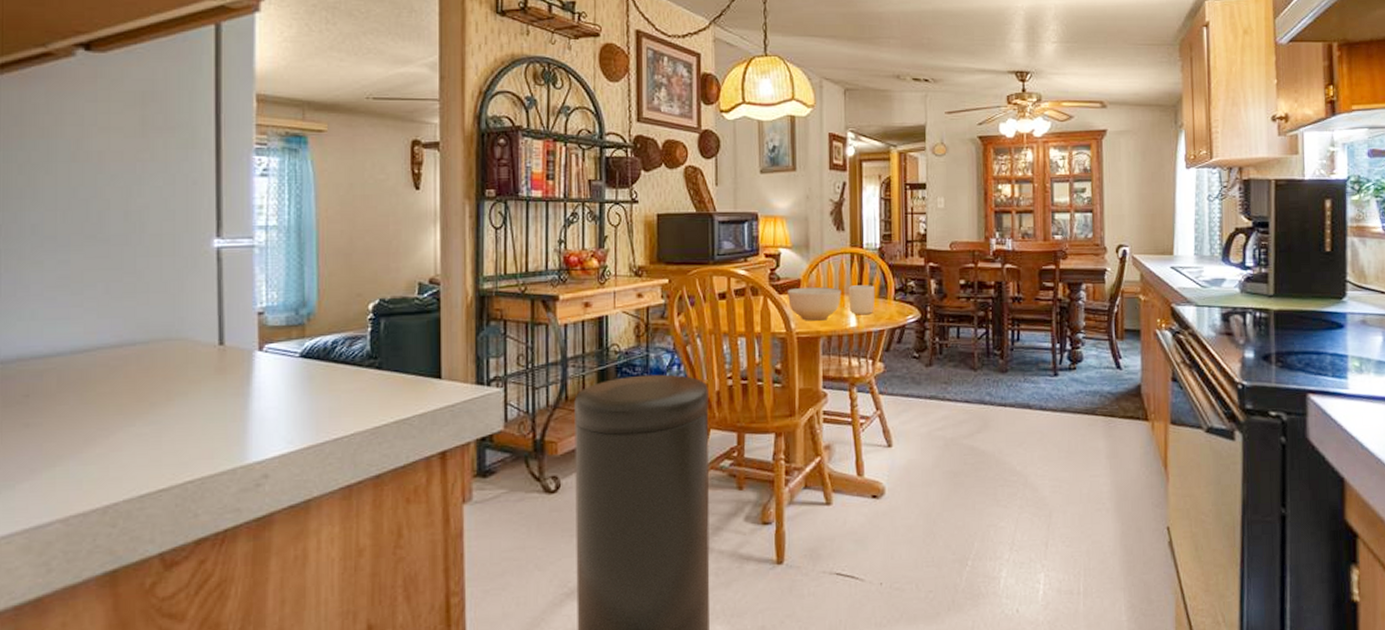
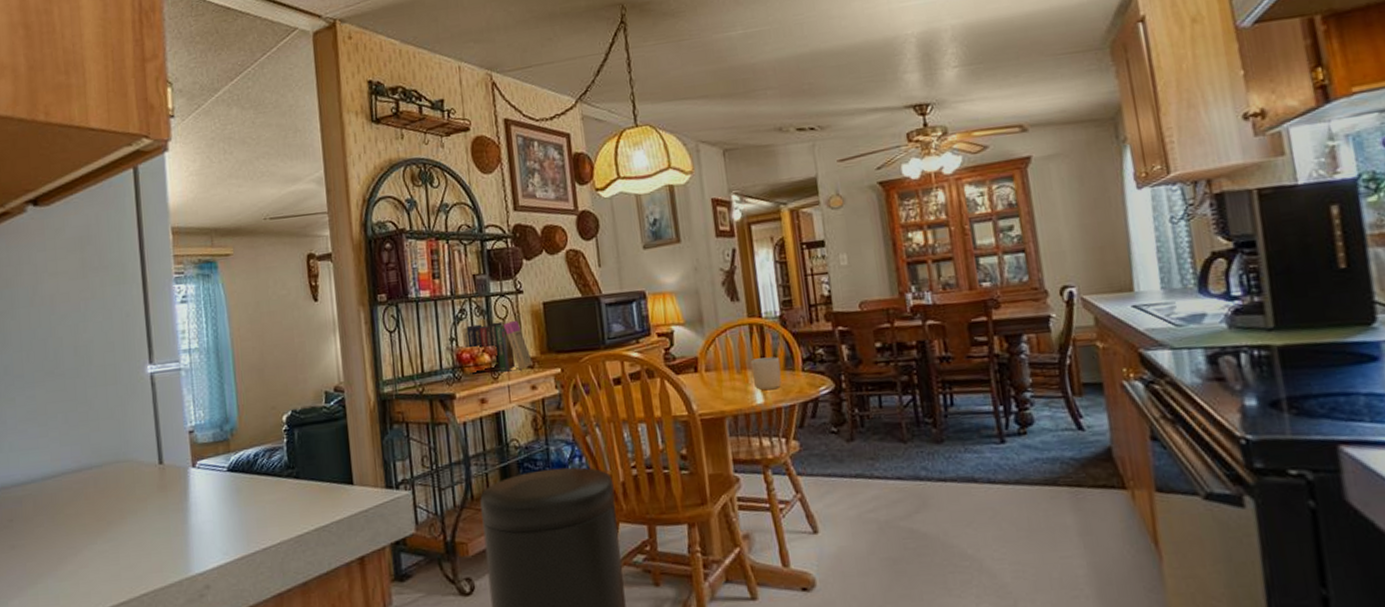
books: none [572,228,641,279] -> present [462,320,533,376]
bowl: present [787,286,842,321] -> none [684,363,744,401]

